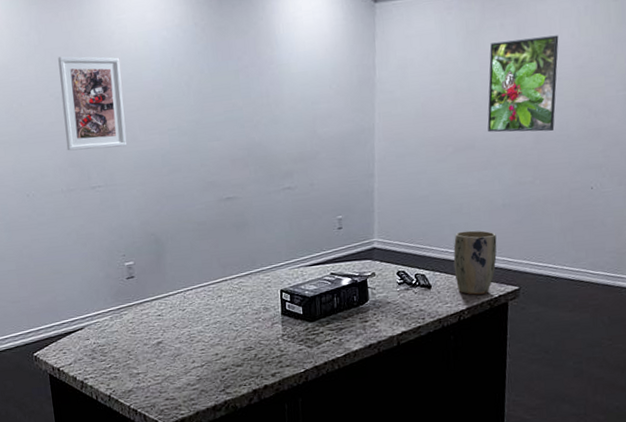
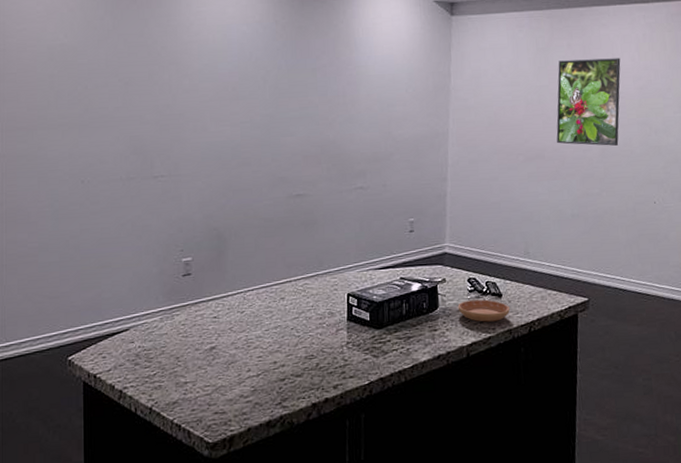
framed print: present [58,56,127,151] -> none [130,43,197,138]
saucer: none [387,291,439,313] -> present [457,299,510,322]
plant pot: present [453,230,497,295] -> none [524,239,567,305]

